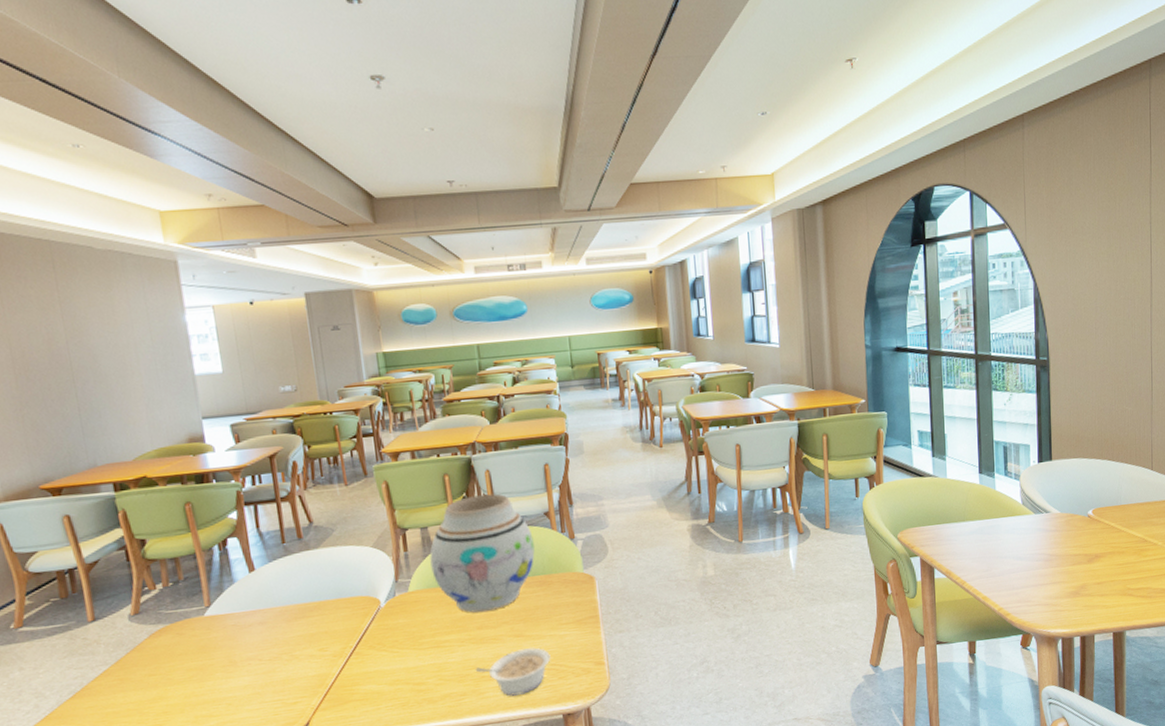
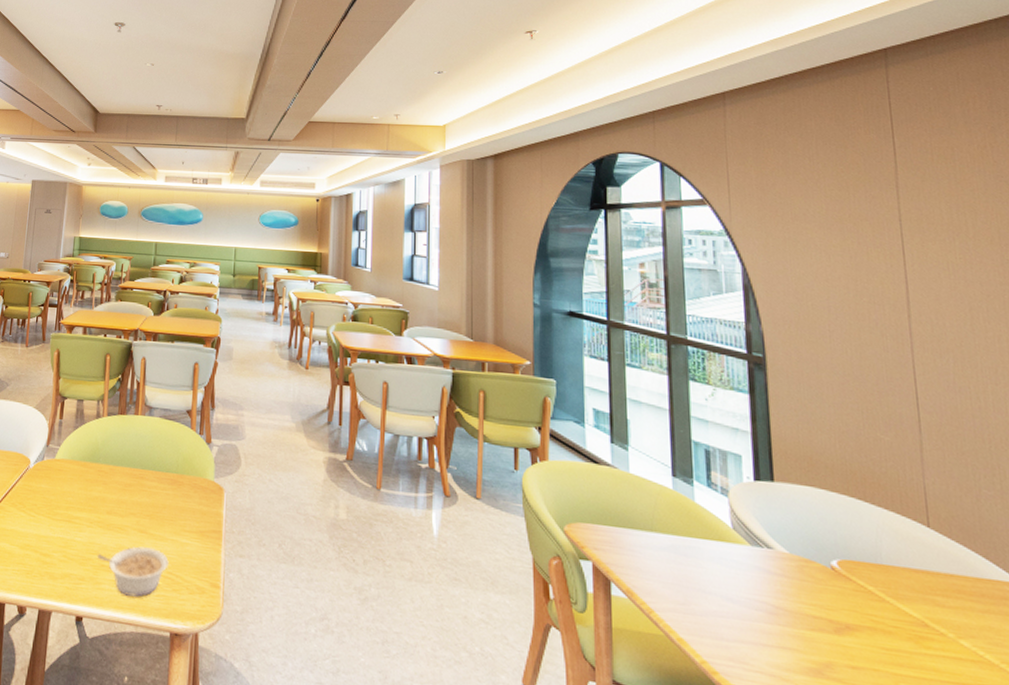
vase: present [429,494,535,613] -> none [78,379,173,498]

